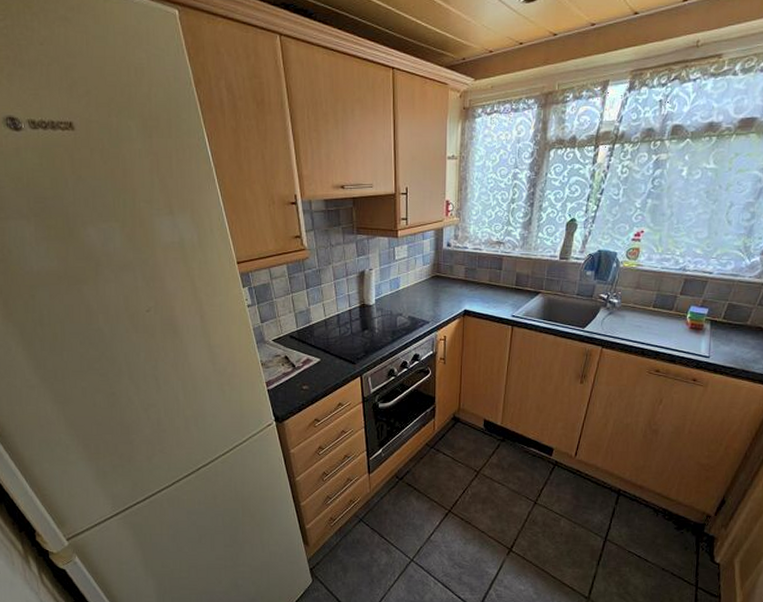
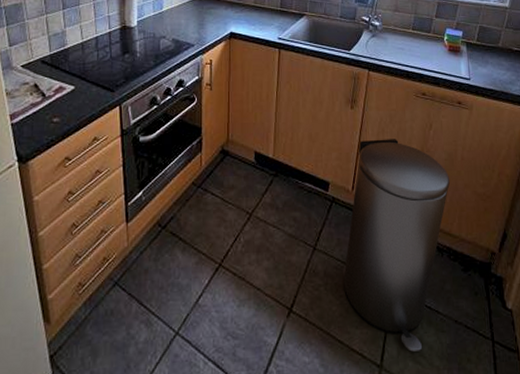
pedal bin: none [560,412,674,590] -> present [343,139,450,353]

